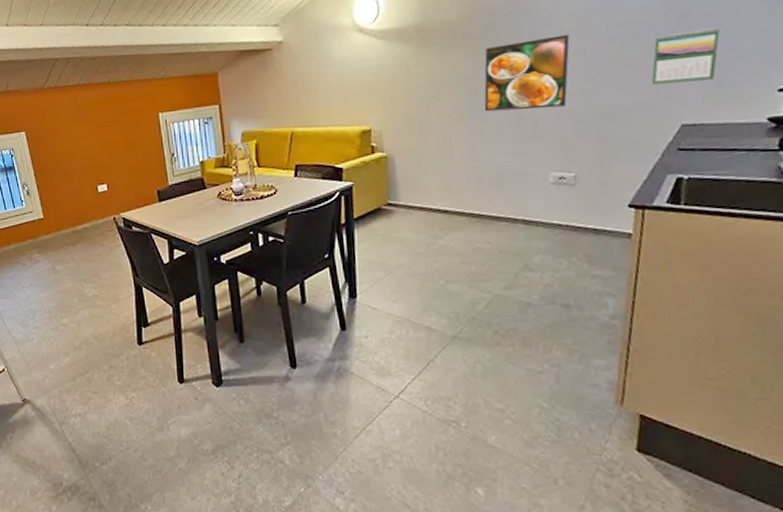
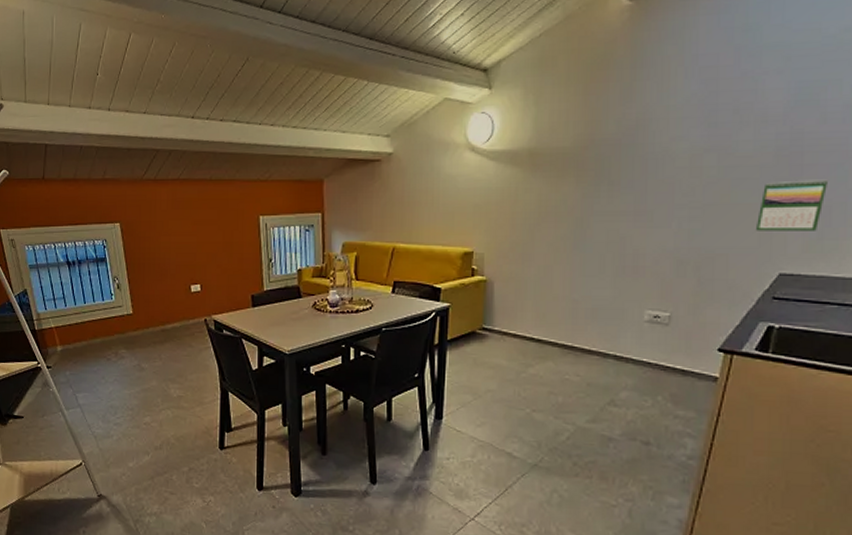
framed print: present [484,34,570,112] -> none [588,173,680,246]

